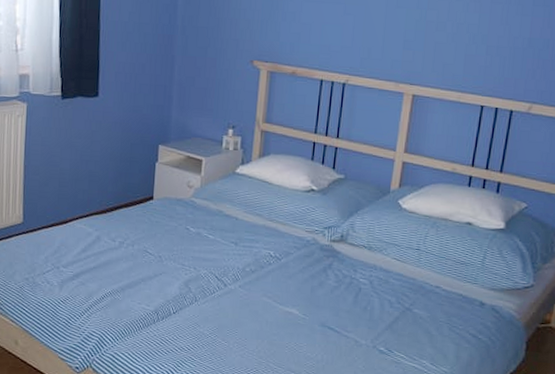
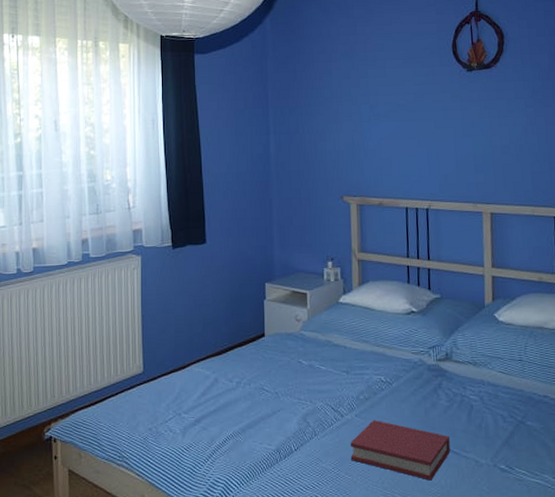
hardback book: none [229,292,332,355] -> present [350,420,450,481]

